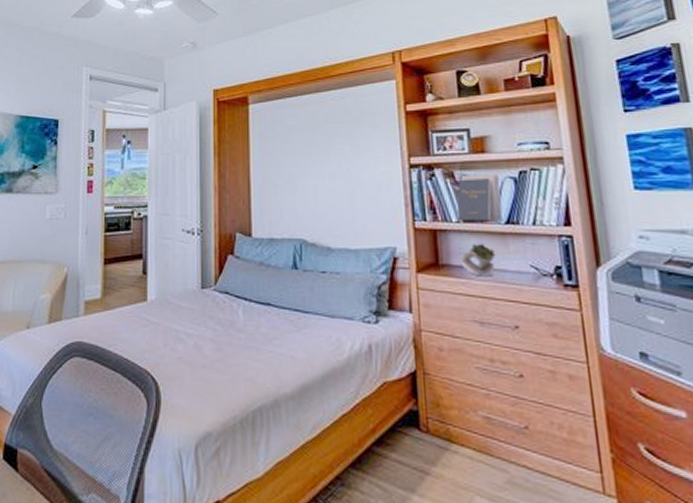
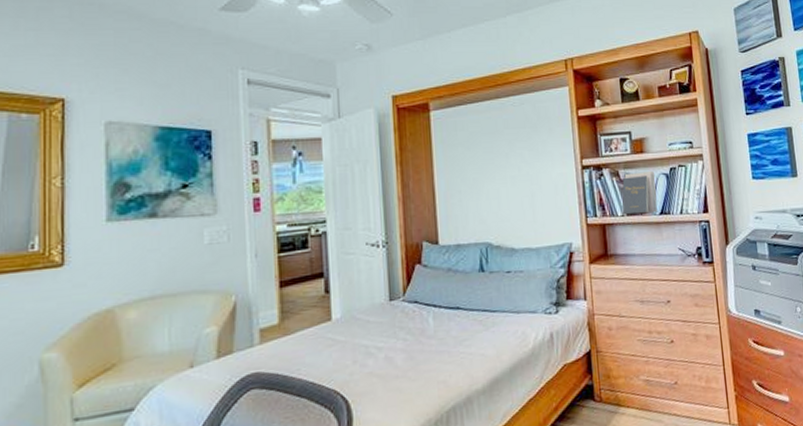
succulent plant: present [459,244,496,277] -> none [624,233,653,262]

